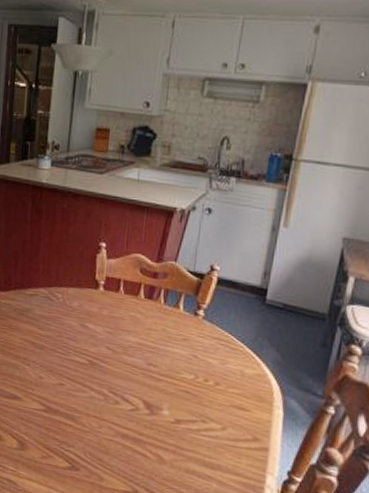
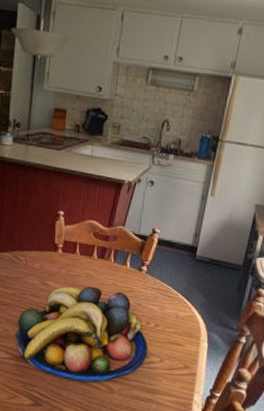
fruit bowl: none [49,330,206,448] -> present [14,286,148,382]

